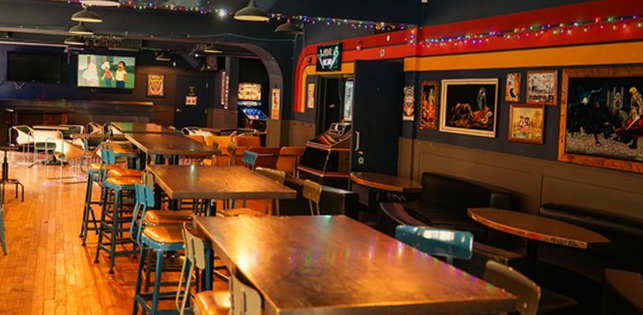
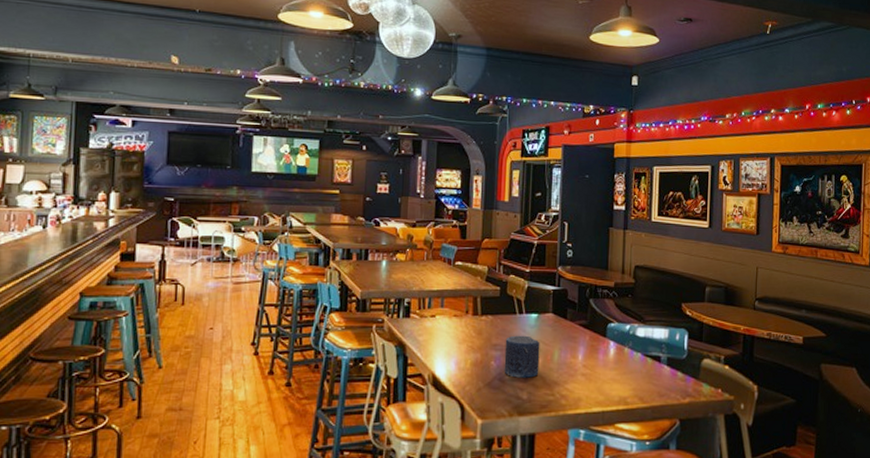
candle: none [300,234,333,273] -> present [504,335,540,378]

